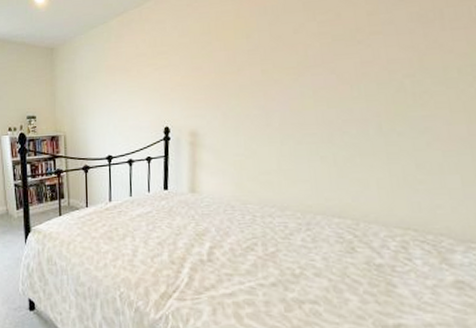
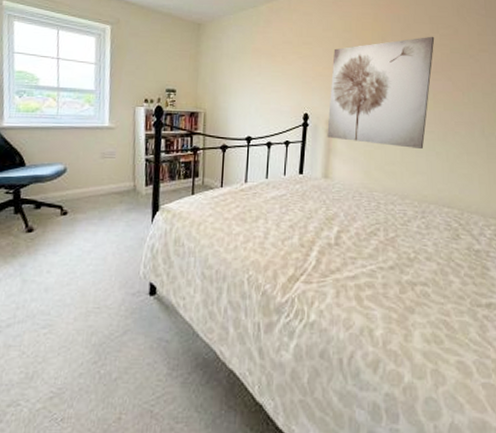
wall art: none [190,25,311,155] -> present [327,36,435,150]

